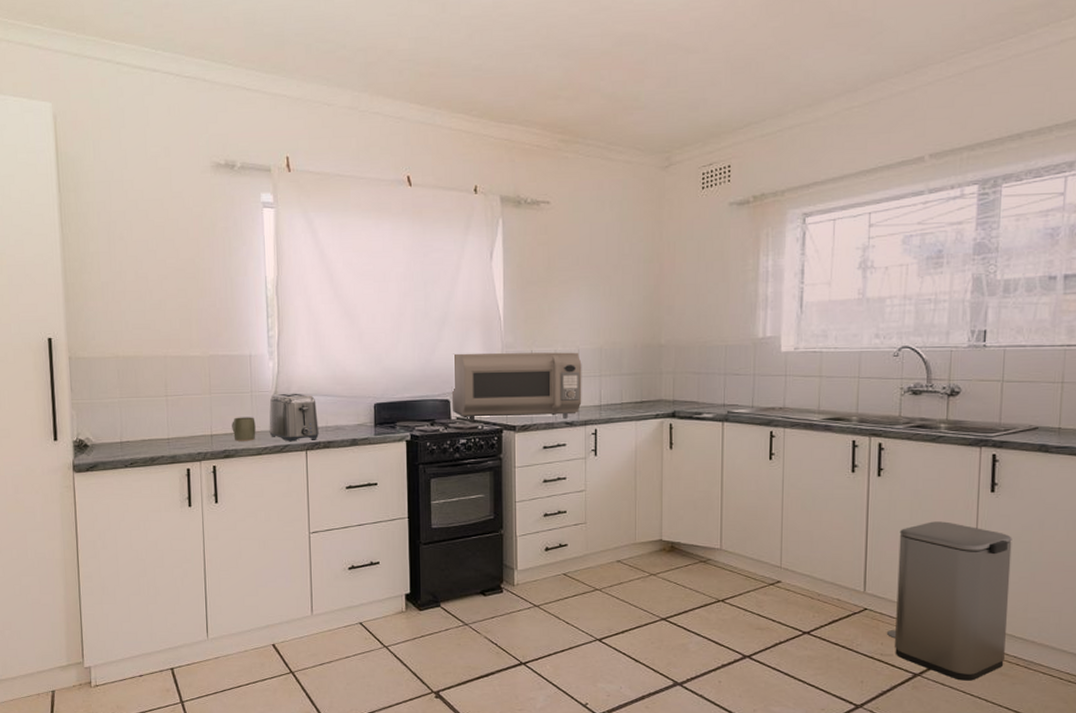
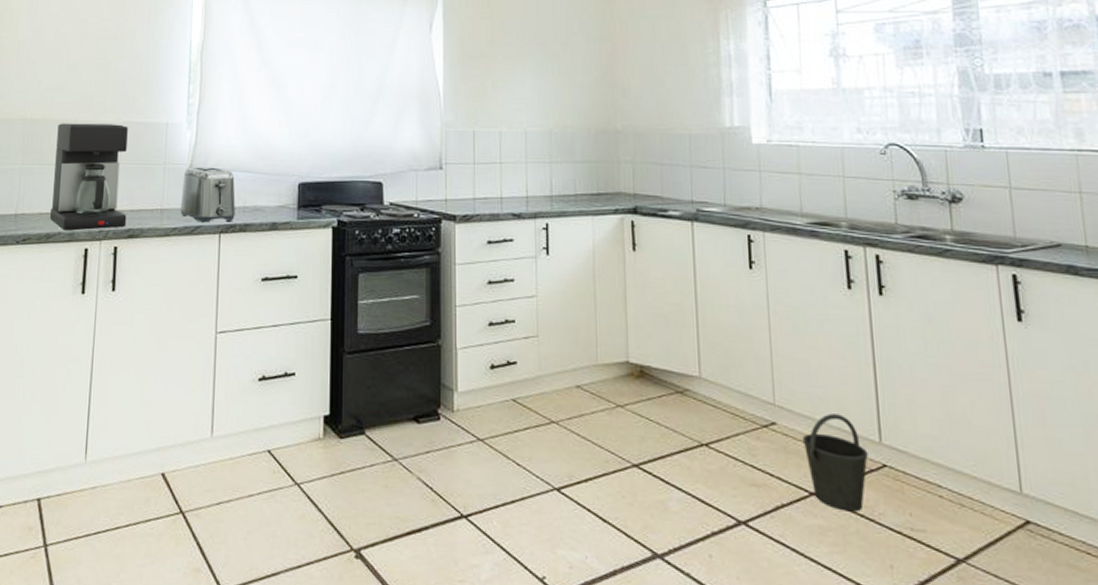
coffee maker: none [149,358,222,454] -> present [50,123,128,231]
mug: present [232,417,256,441] -> none [139,191,166,220]
microwave: present [451,352,582,422] -> none [384,130,531,211]
bucket: none [801,572,853,644] -> present [802,414,868,512]
pedal bin: present [886,521,1012,681] -> none [914,354,1071,574]

